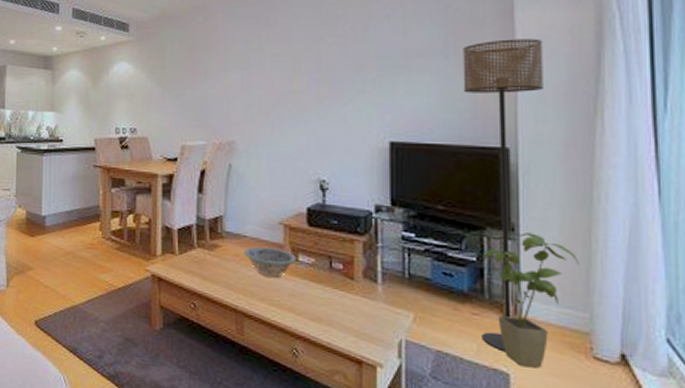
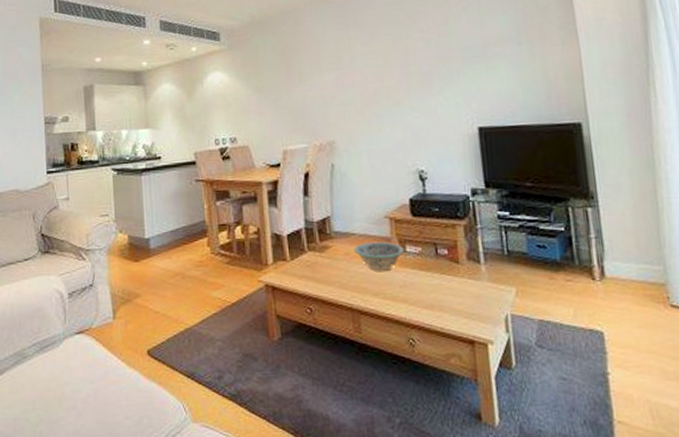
floor lamp: present [463,38,543,352] -> none [533,21,604,313]
house plant: present [483,233,580,369] -> none [569,199,651,324]

